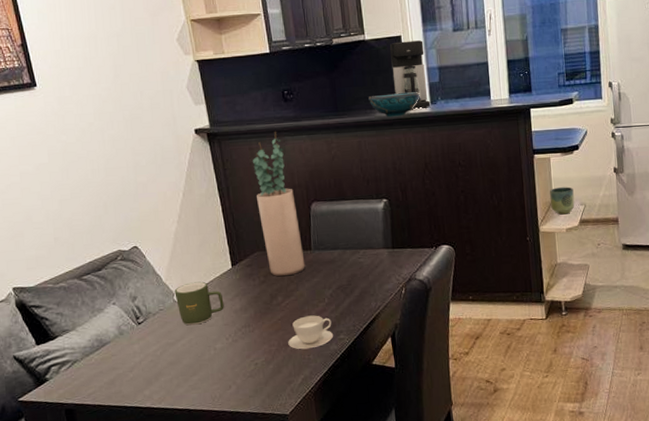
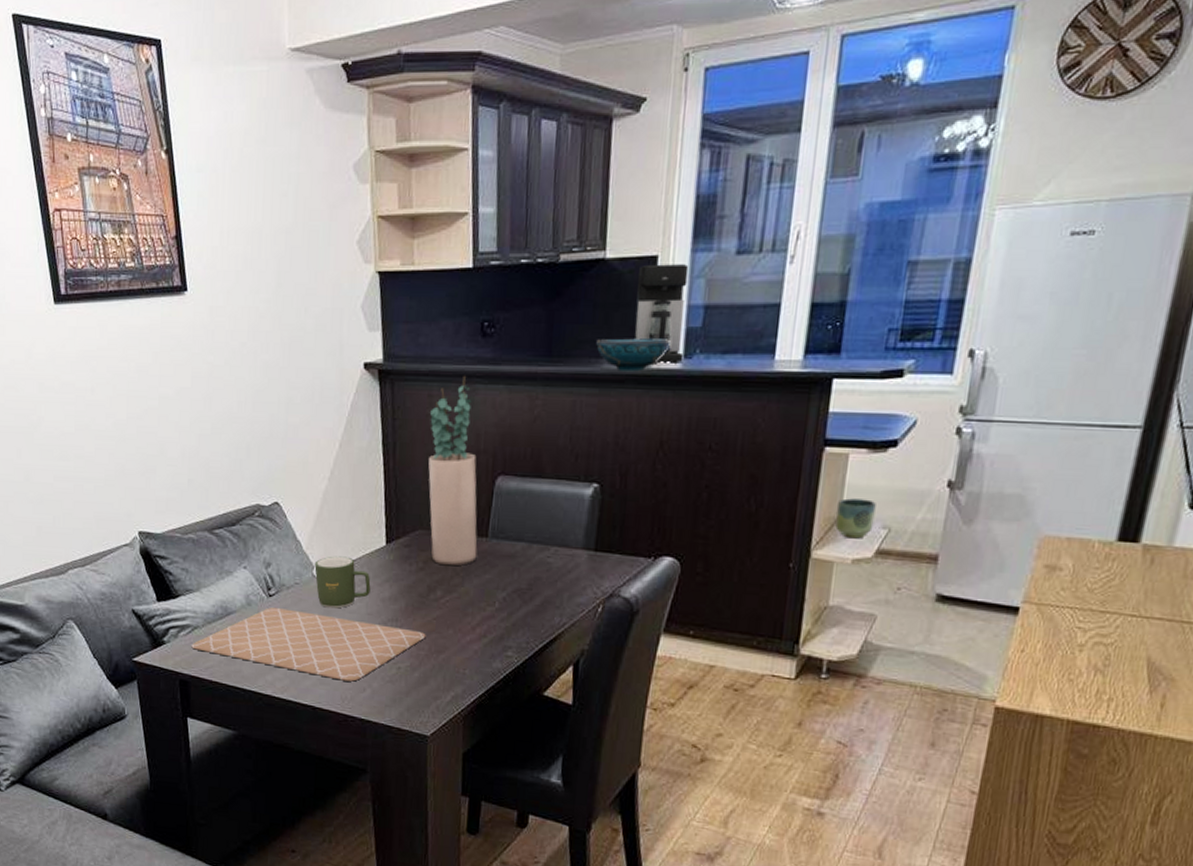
placemat: none [73,331,275,383] -> present [191,607,426,682]
teacup: present [288,315,334,350] -> none [441,620,500,662]

